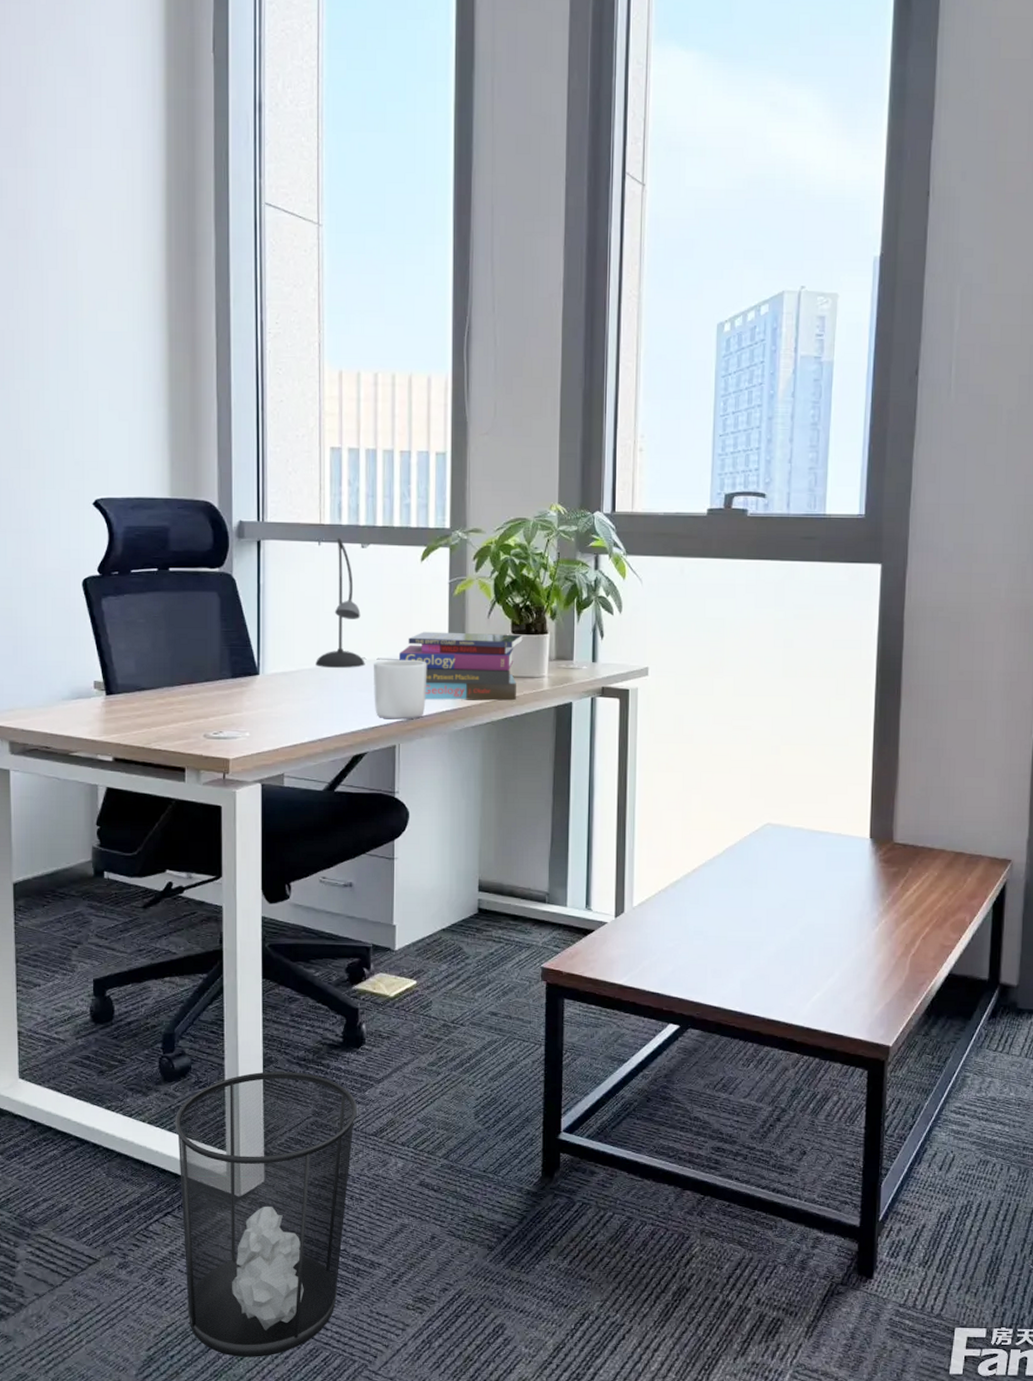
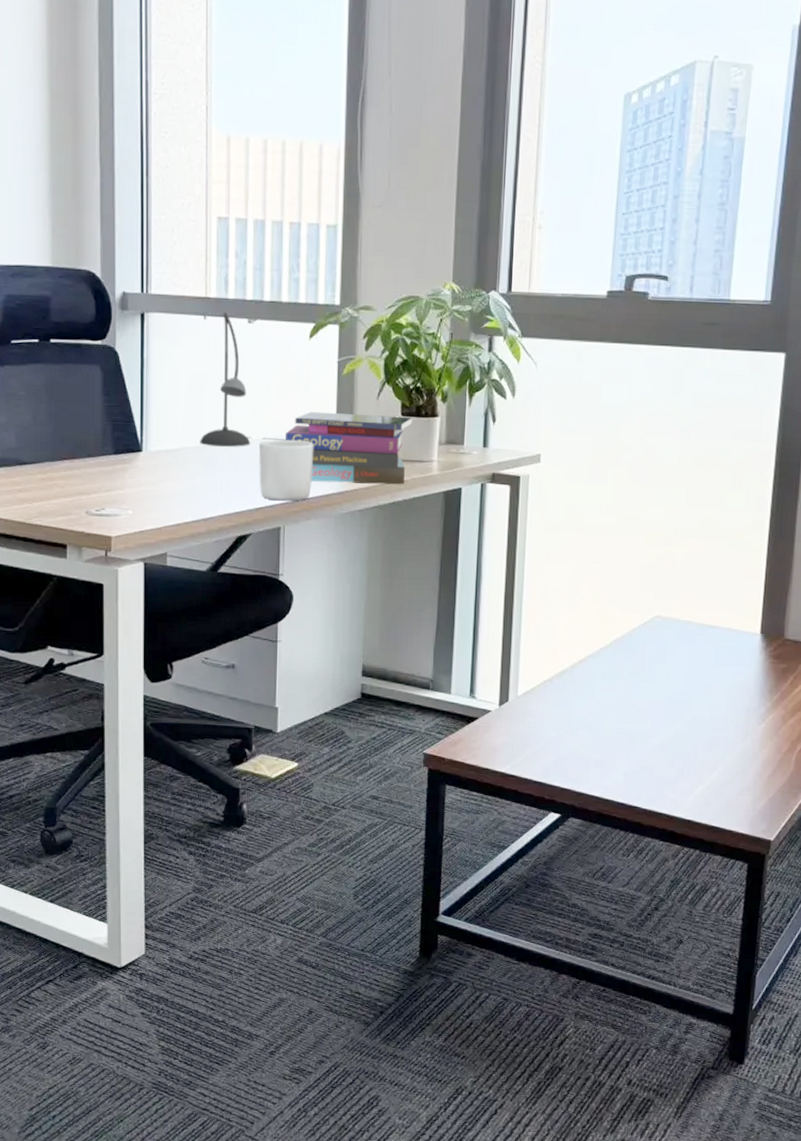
waste bin: present [175,1071,358,1357] -> none [56,847,238,1120]

